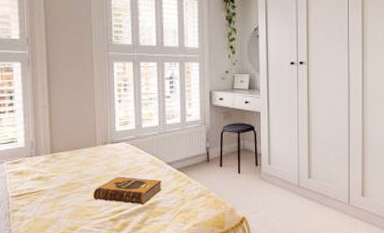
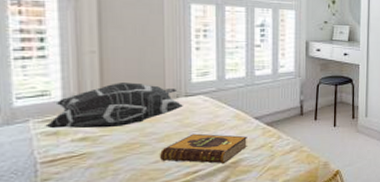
decorative pillow: none [14,131,110,170] -> present [45,82,183,129]

